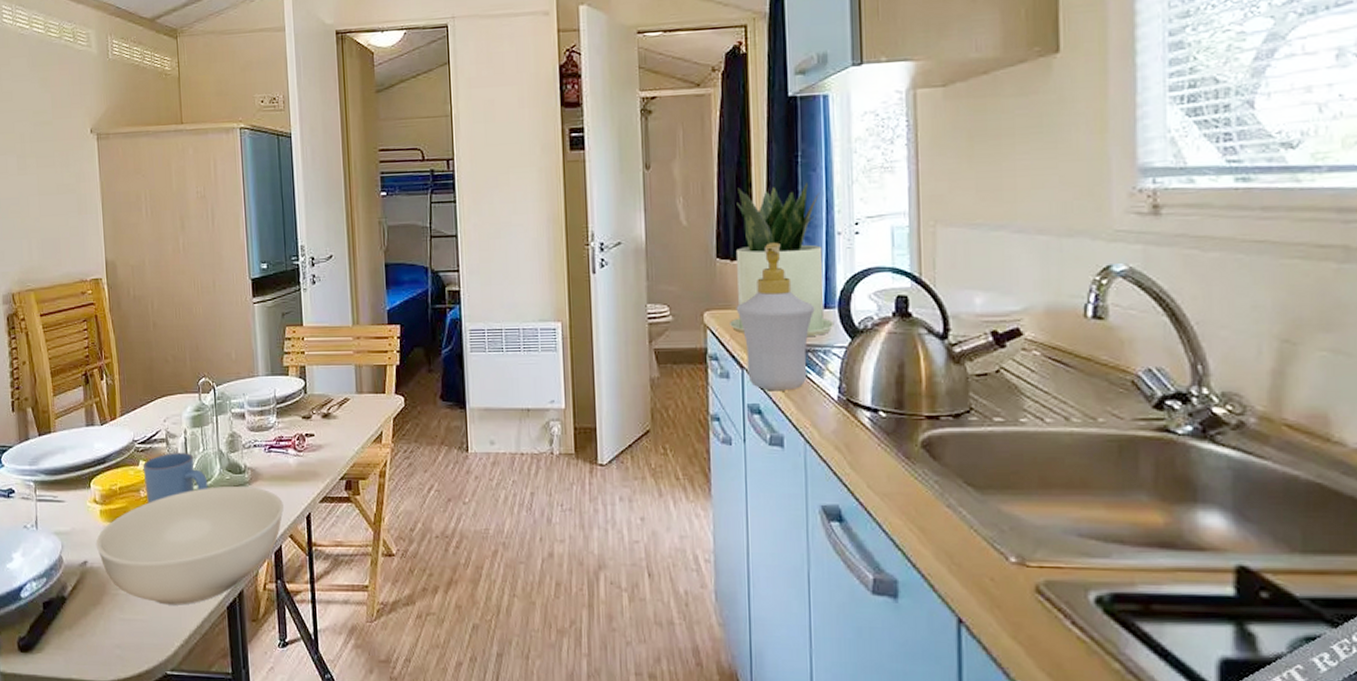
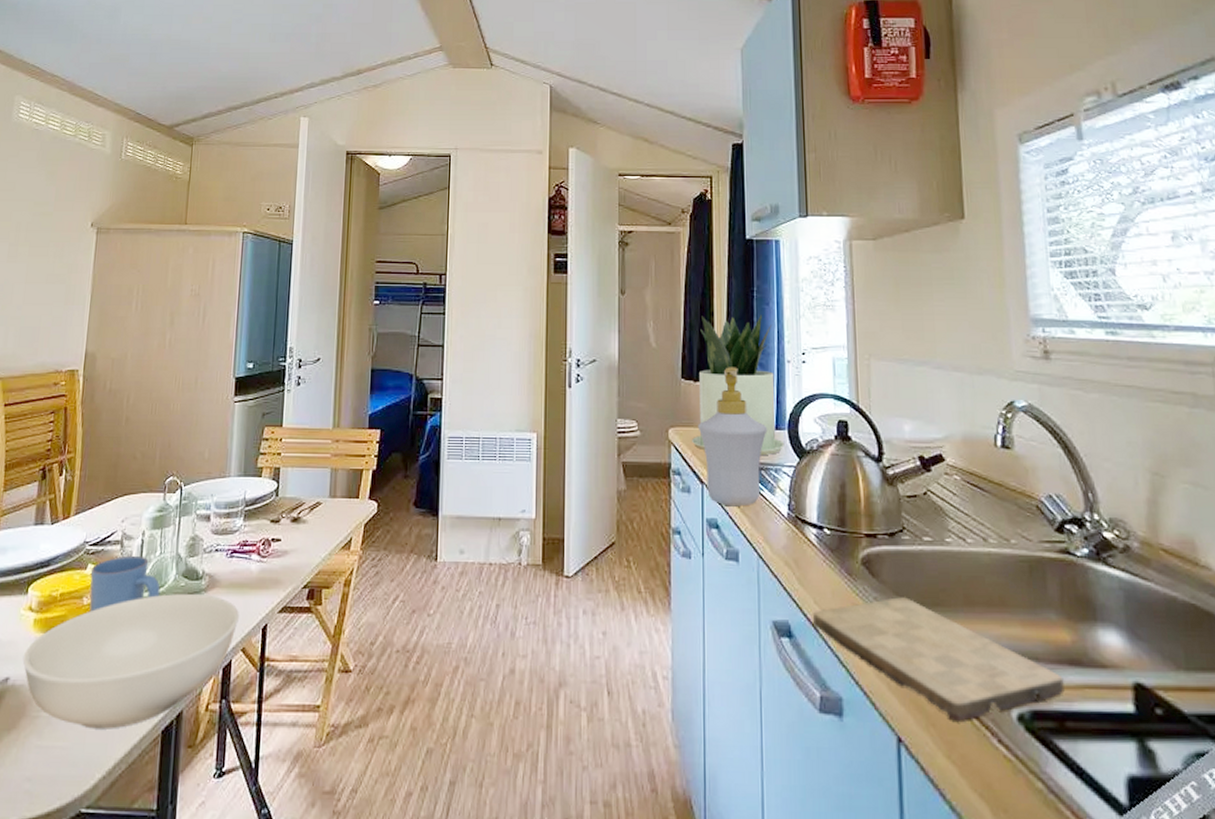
cutting board: none [865,480,1152,603] -> present [812,597,1064,721]

